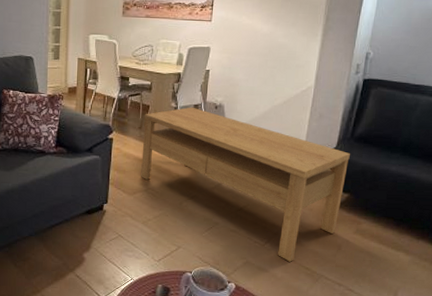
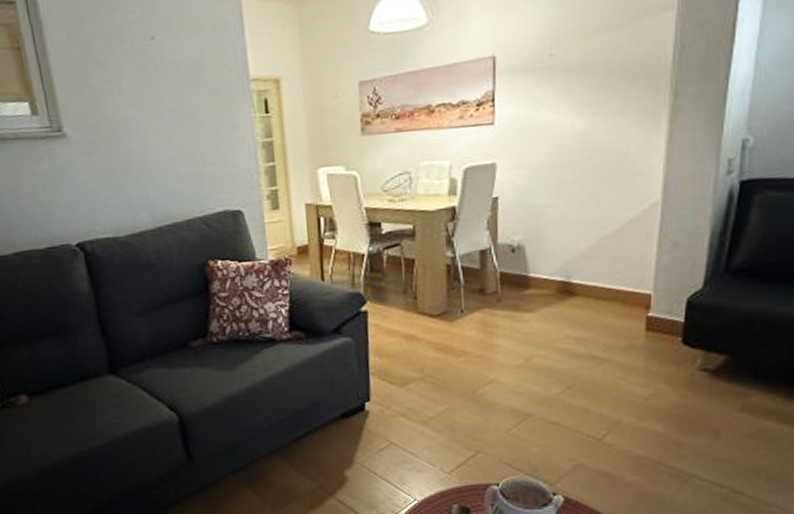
coffee table: present [141,107,350,262] -> none [409,253,725,460]

